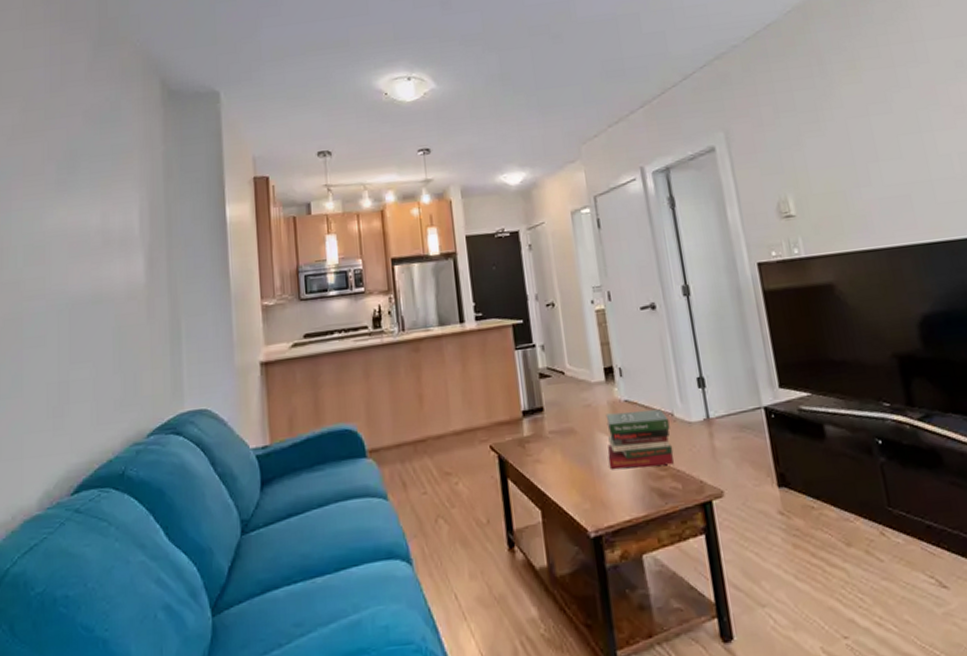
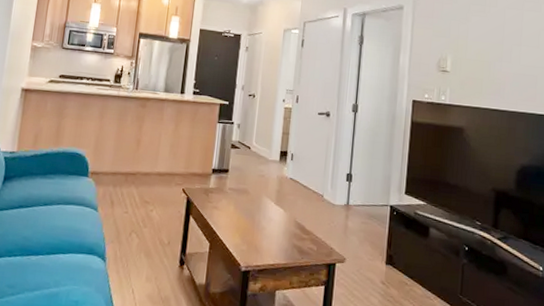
books: present [605,409,674,469] -> none [267,185,319,232]

